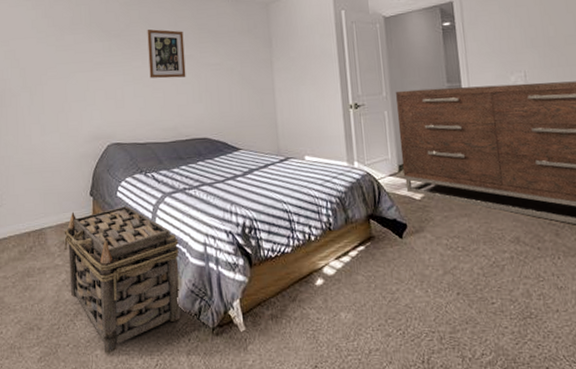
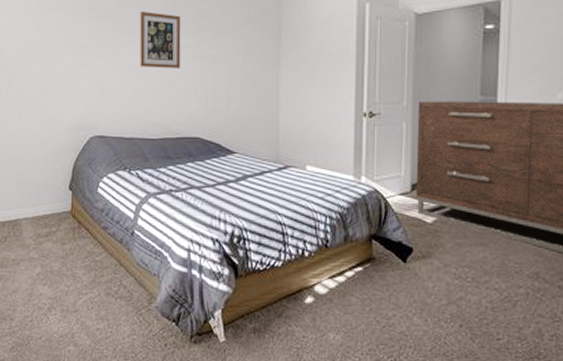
basket: present [64,206,181,354] -> none [40,203,161,350]

